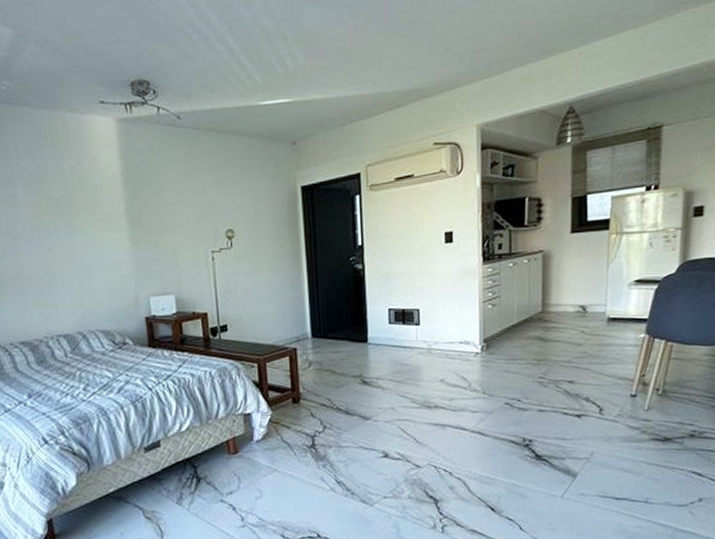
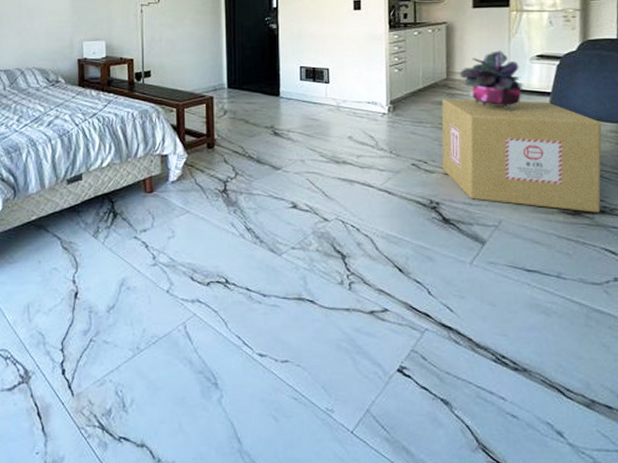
cardboard box: none [536,329,696,438] -> present [441,99,602,213]
potted plant: none [556,278,621,342] -> present [460,51,524,112]

